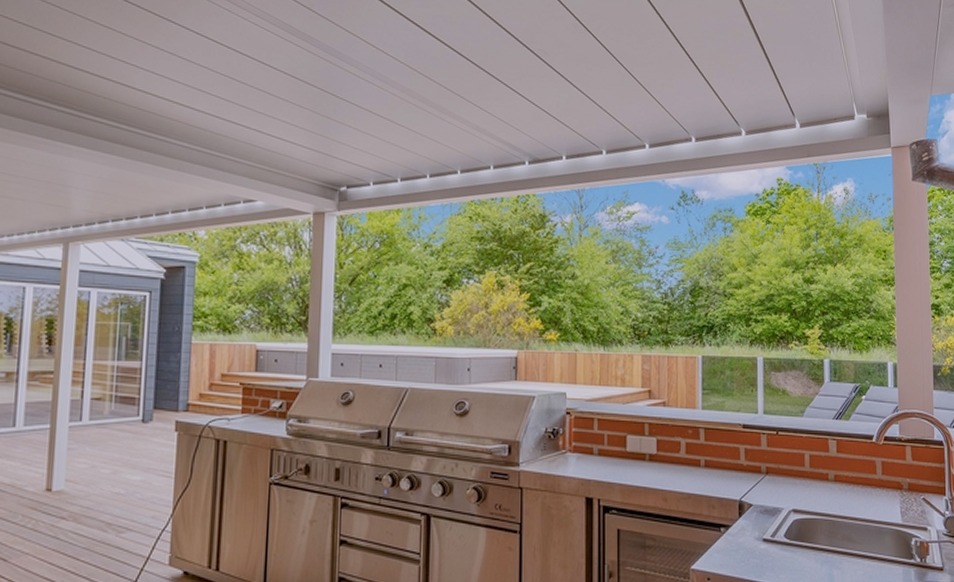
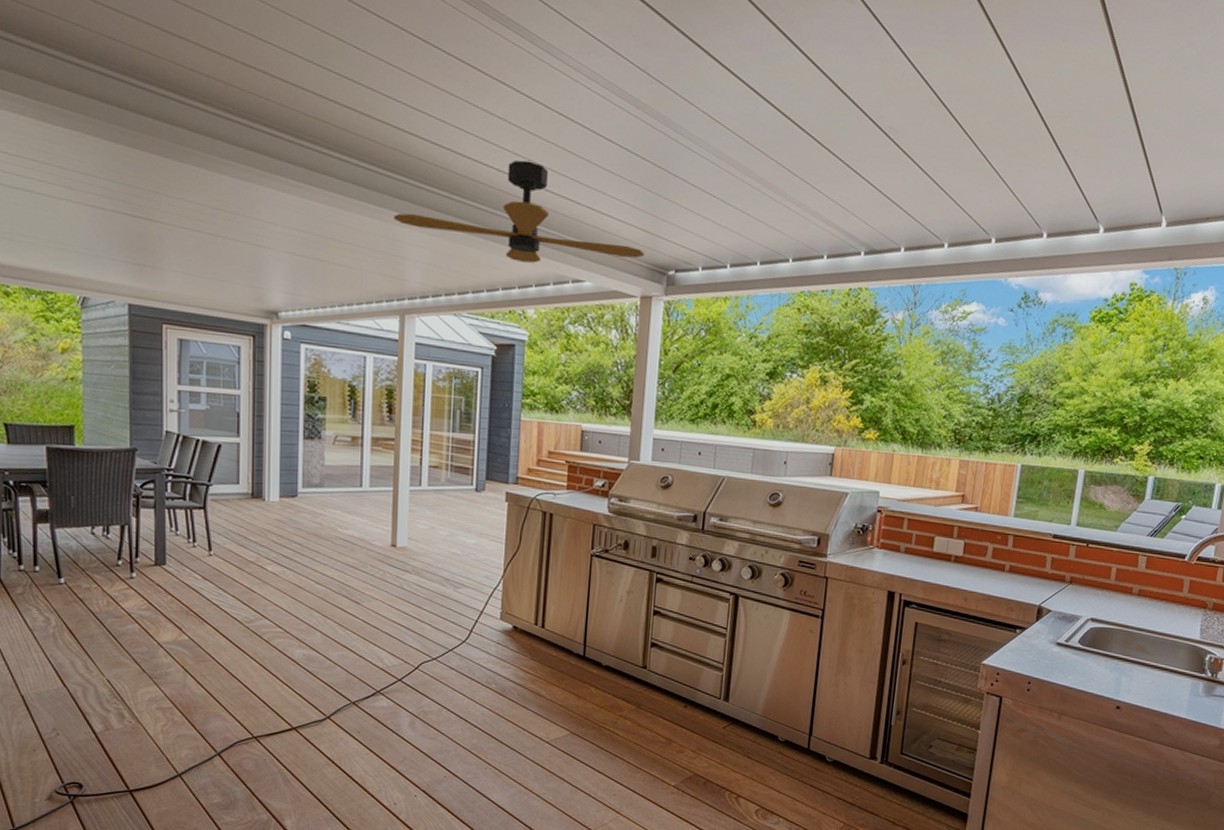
ceiling fan: none [60,90,316,186] -> present [394,160,645,263]

